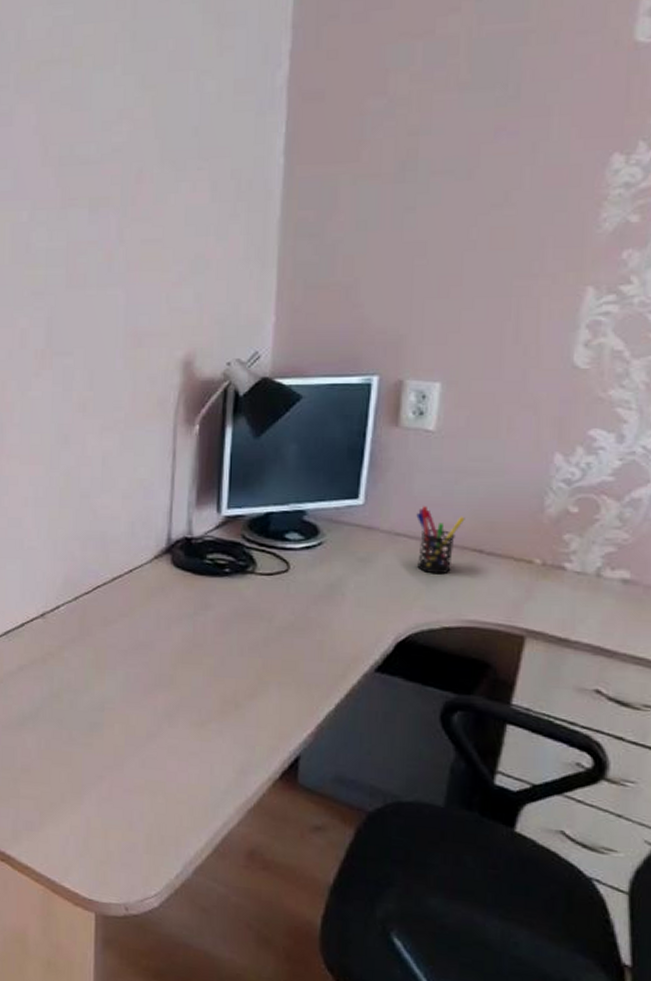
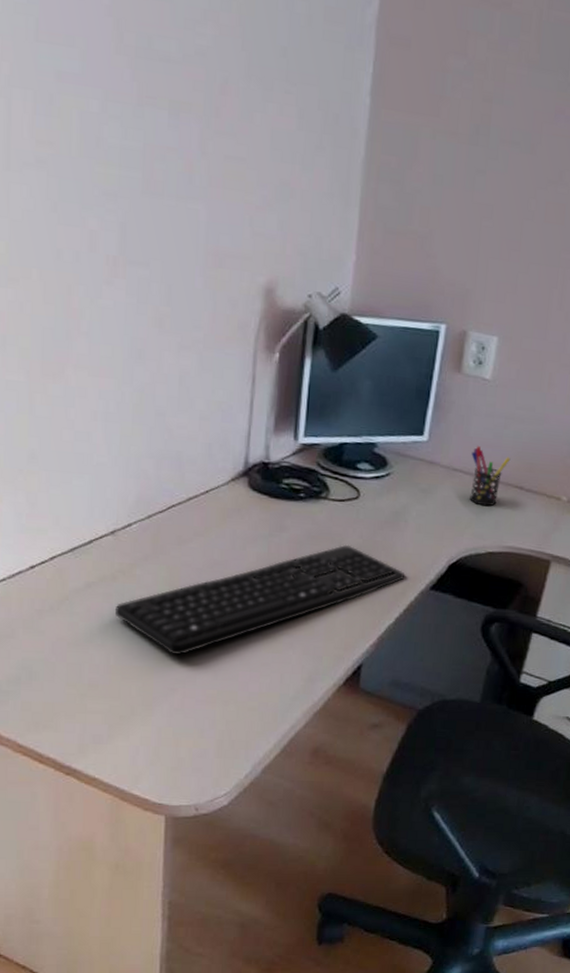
keyboard: none [44,622,345,741] -> present [114,544,405,655]

